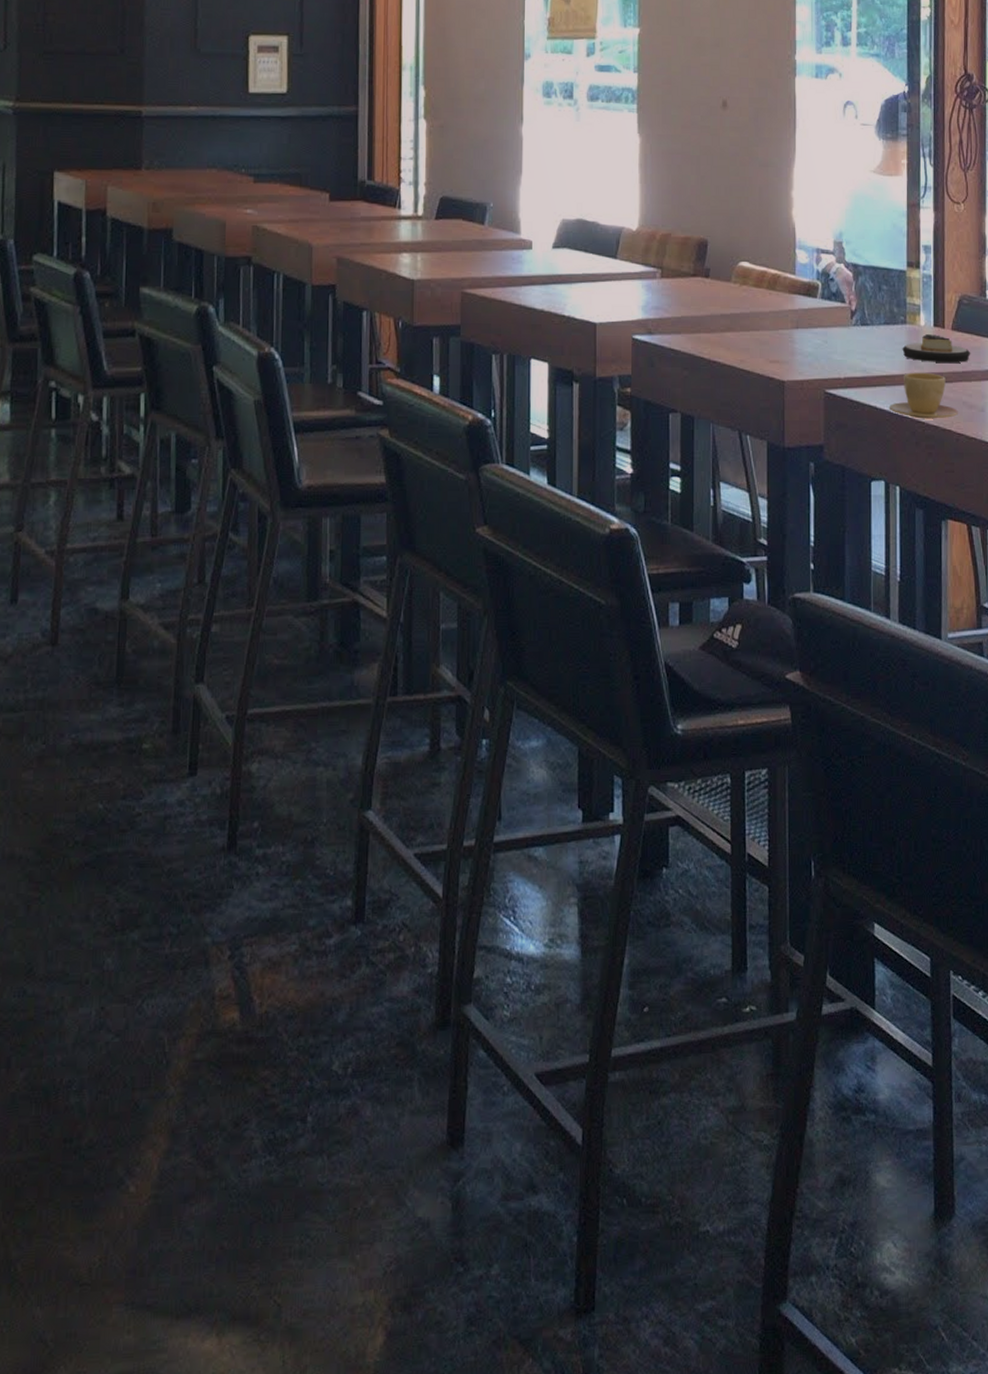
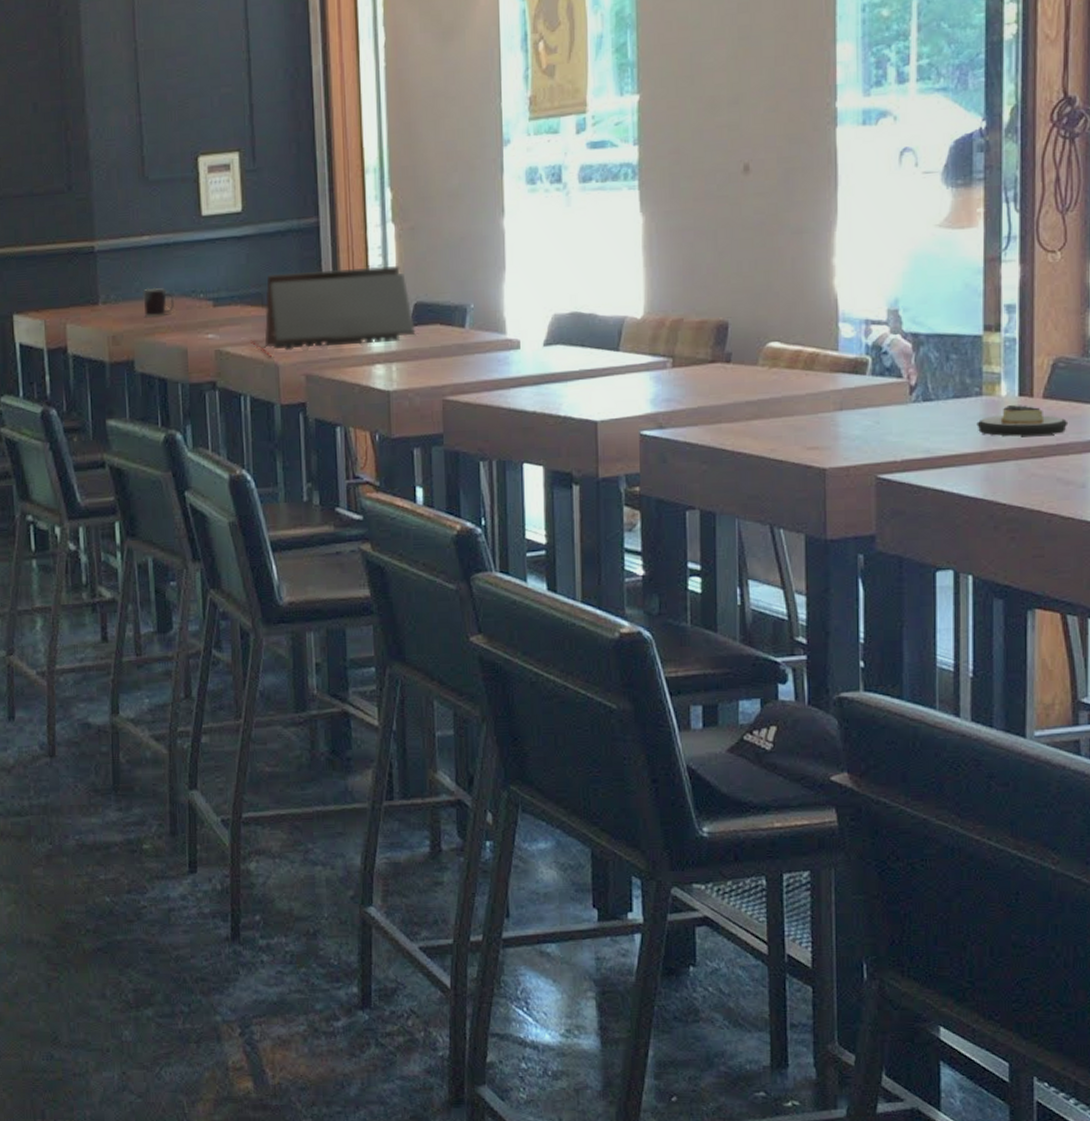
mug: none [185,158,217,189] -> present [142,287,175,319]
laptop: none [286,157,440,238] -> present [249,266,415,358]
teacup: present [889,372,958,419] -> none [959,448,1050,501]

